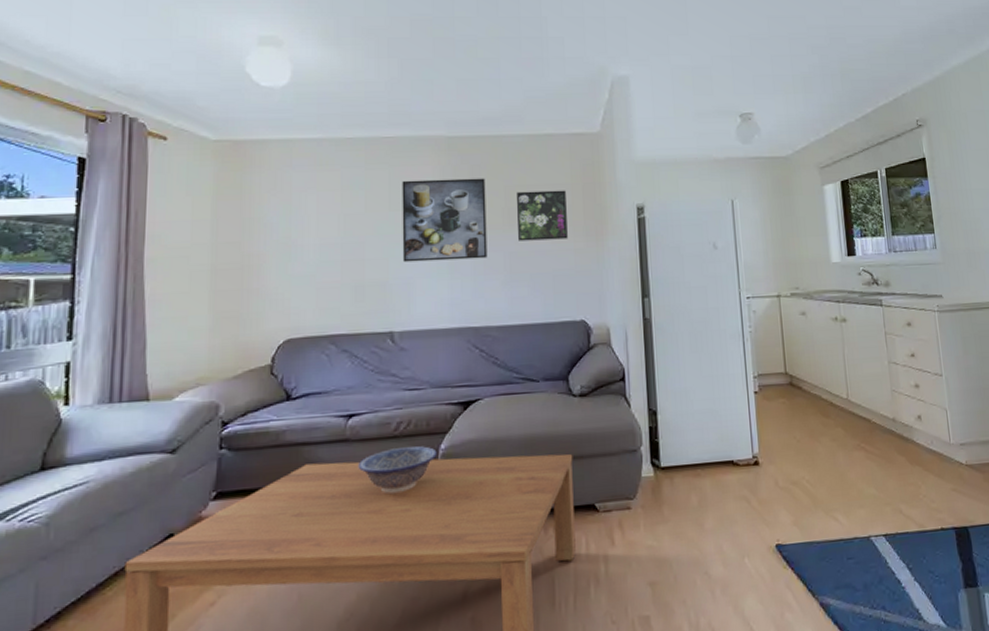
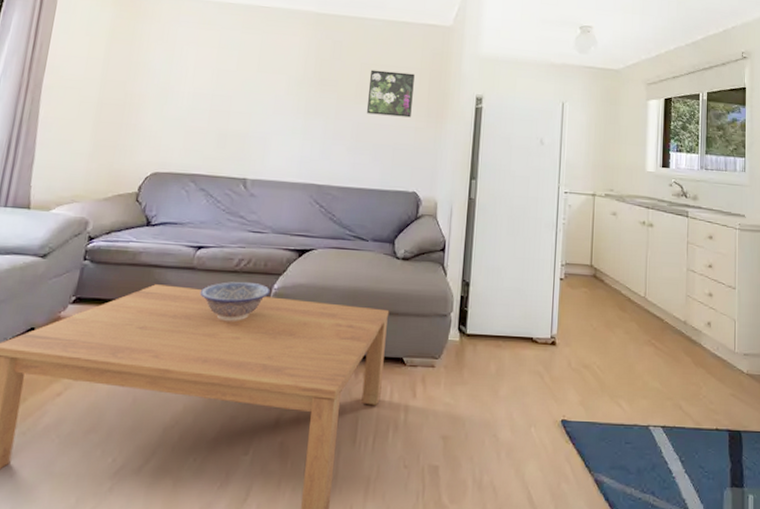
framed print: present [402,178,488,262] -> none [263,47,345,125]

